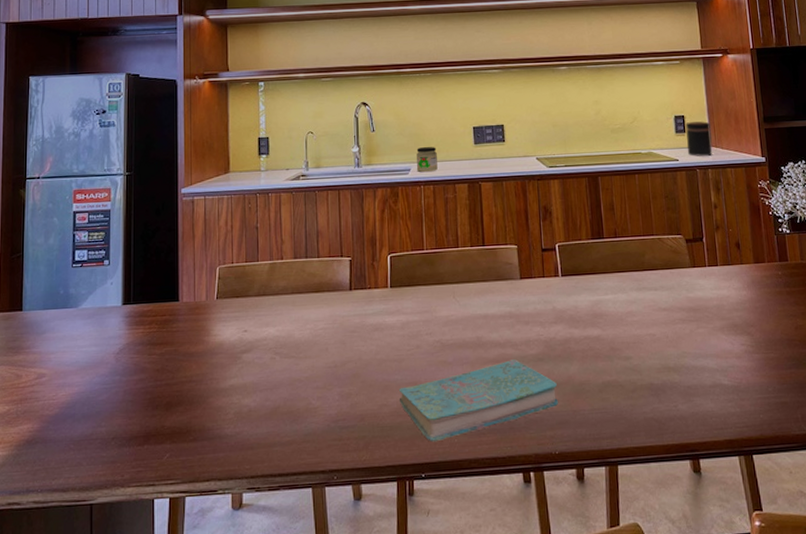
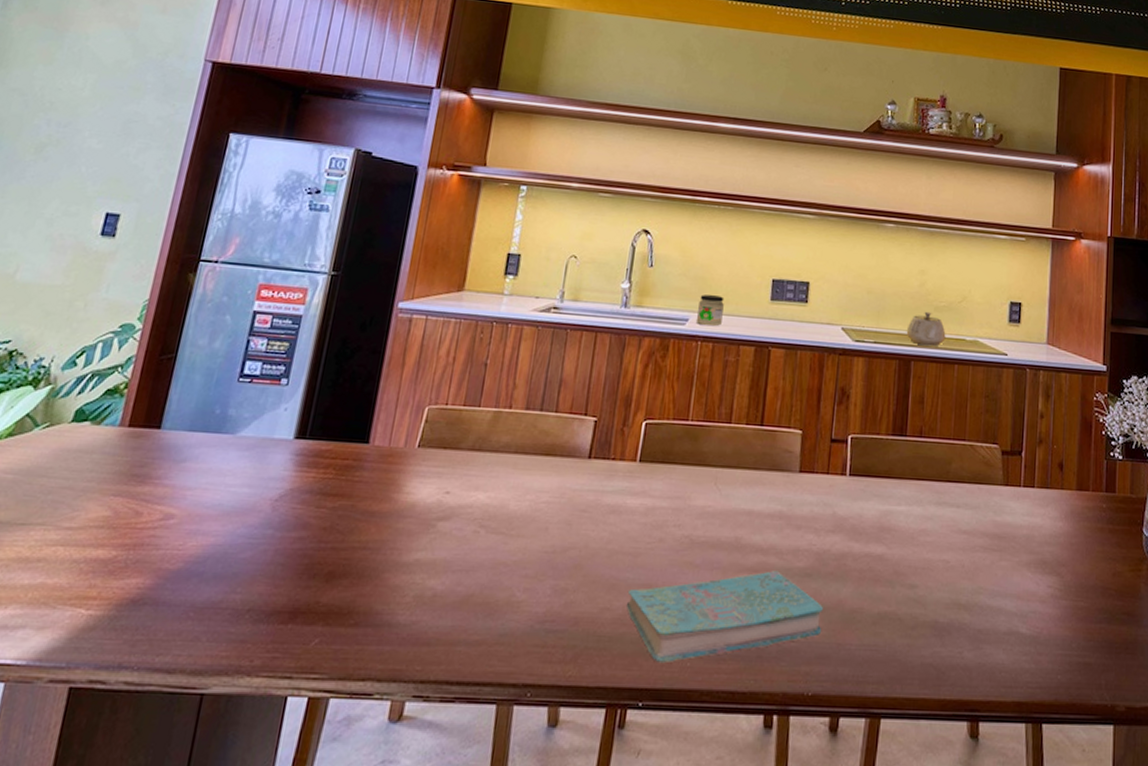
teapot: none [590,134,624,163] -> present [906,311,946,347]
cylinder: present [686,121,712,156] -> none [1019,311,1050,355]

